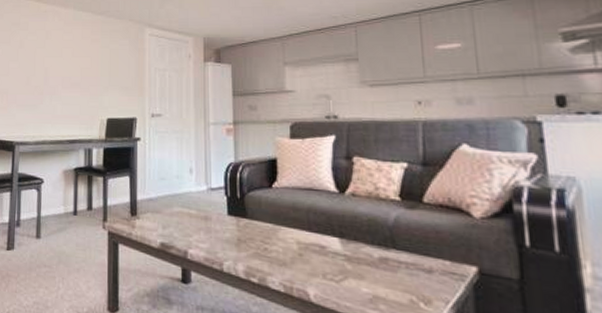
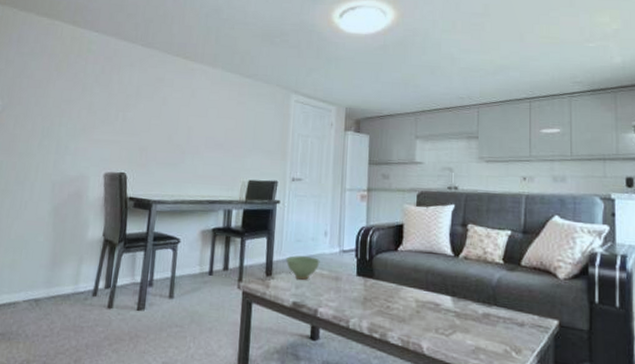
bowl: none [150,194,187,220] -> present [285,256,320,280]

